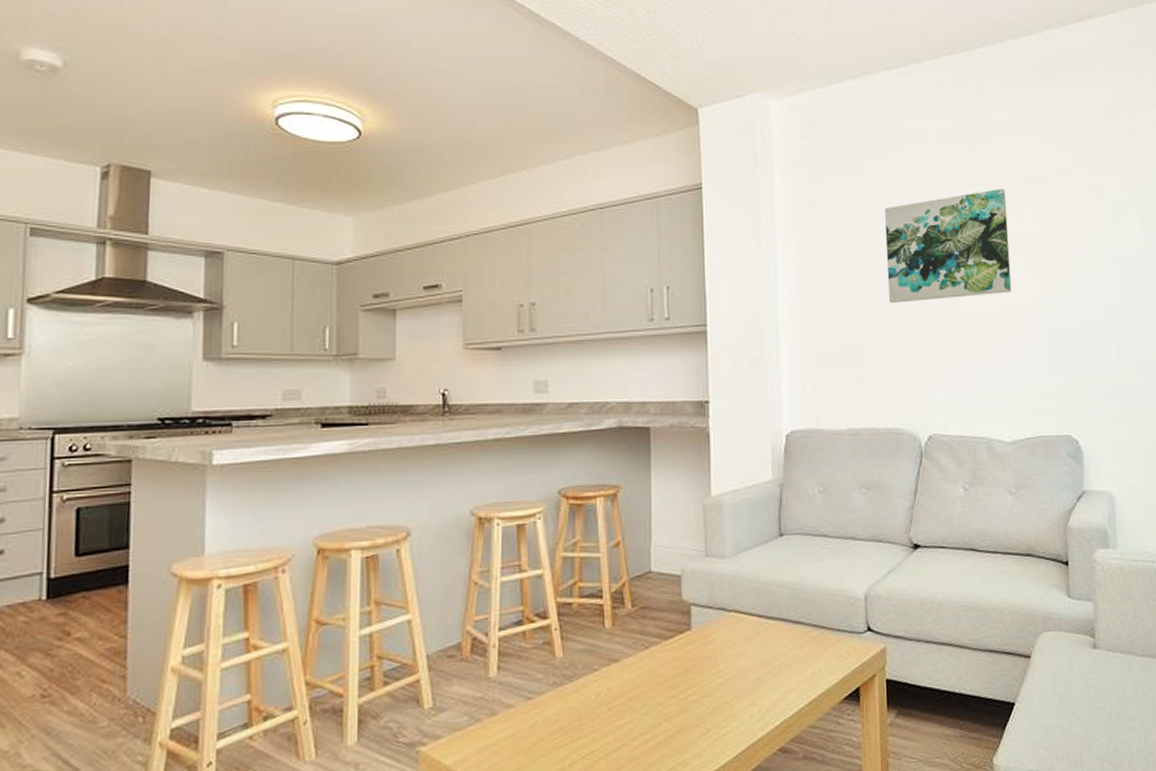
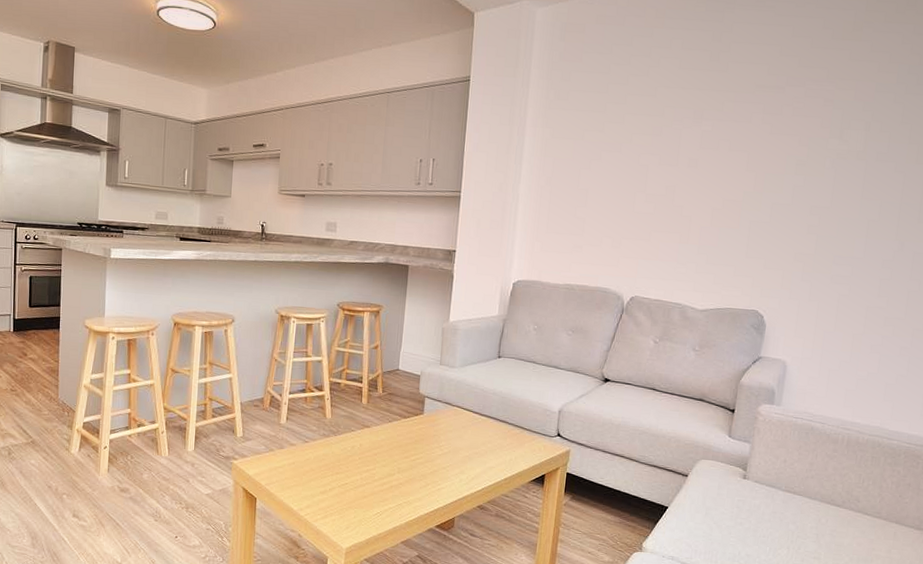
wall art: present [884,188,1012,303] -> none [614,94,737,187]

